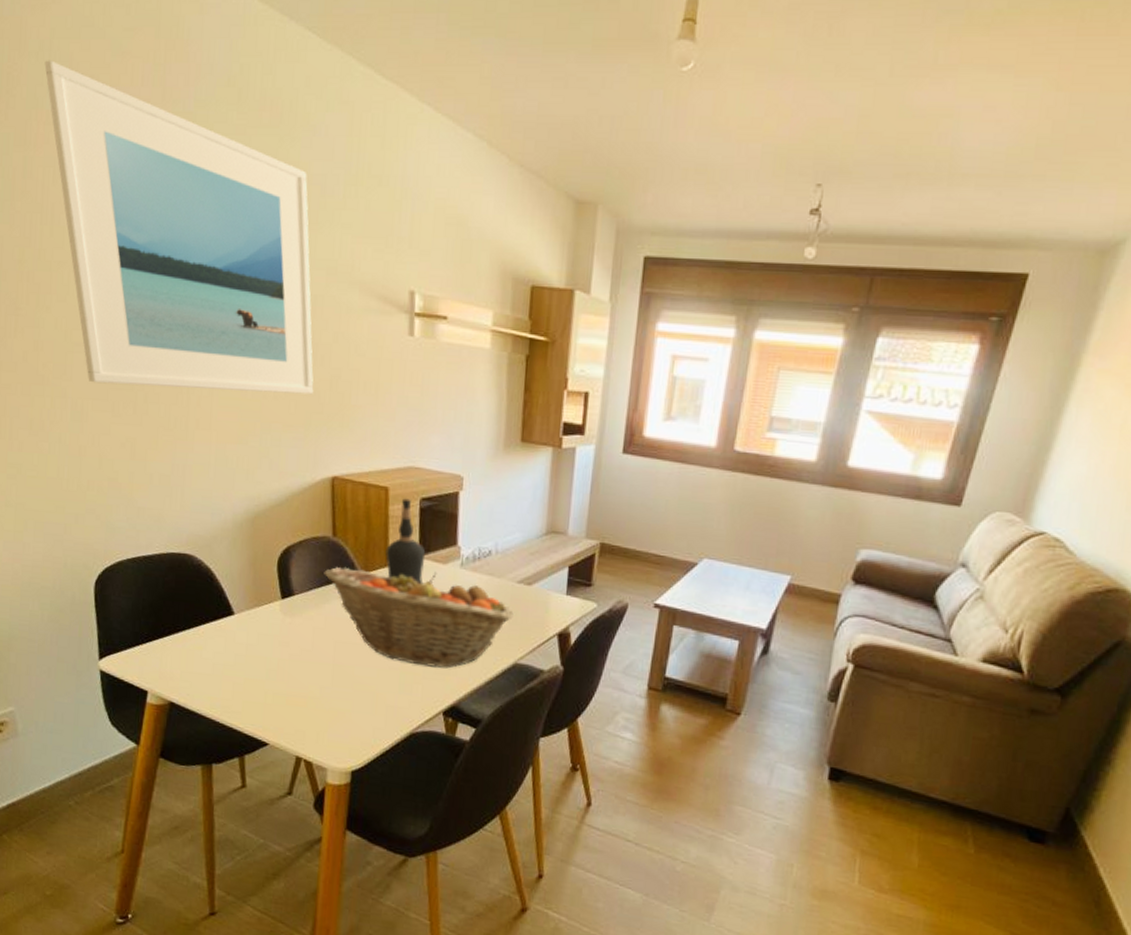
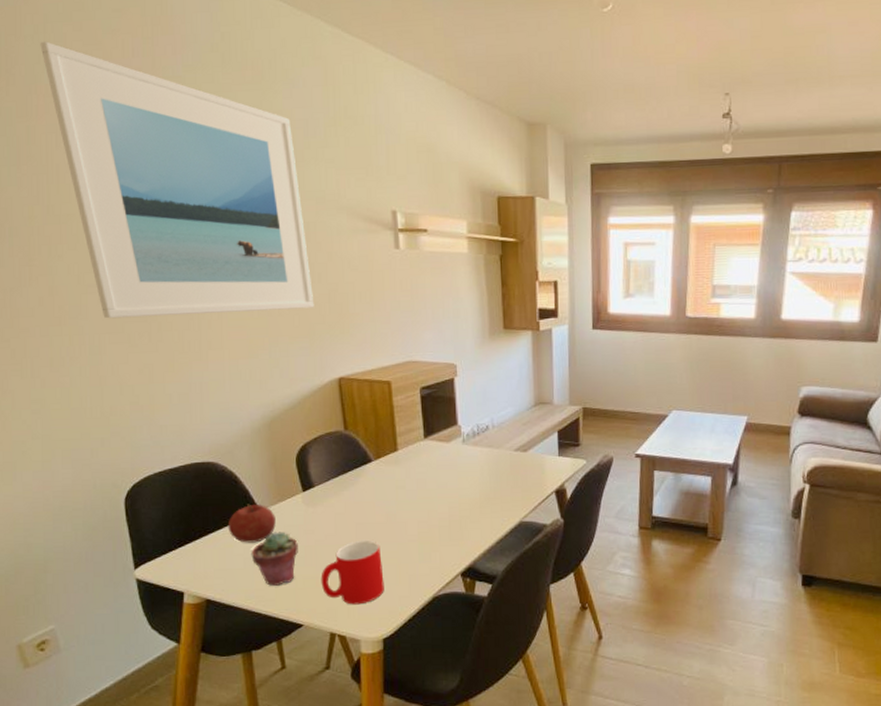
fruit: none [199,605,250,648] -> present [227,503,276,543]
potted succulent: none [220,639,271,698] -> present [251,532,298,586]
cup: none [291,661,359,731] -> present [321,541,384,605]
fruit basket: present [323,567,514,668] -> none [339,450,514,535]
liquor bottle: present [385,498,426,585] -> none [394,389,431,464]

